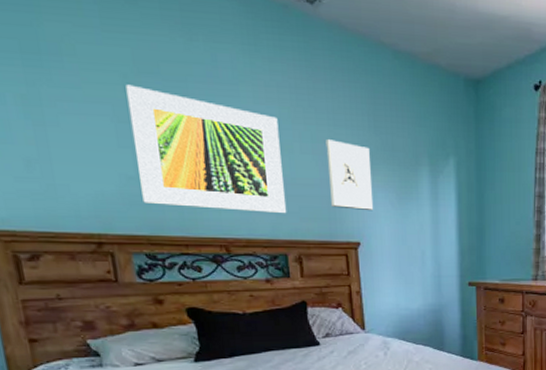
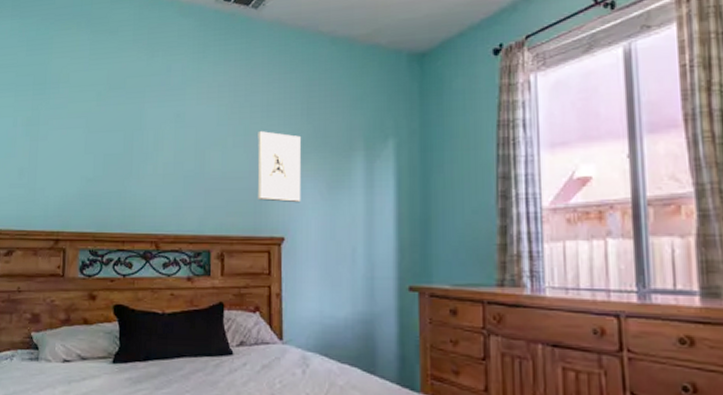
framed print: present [125,84,287,214] -> none [95,100,216,209]

